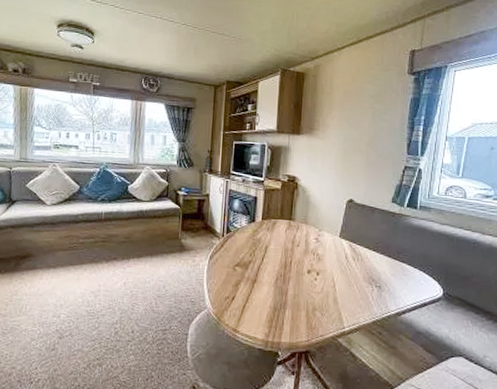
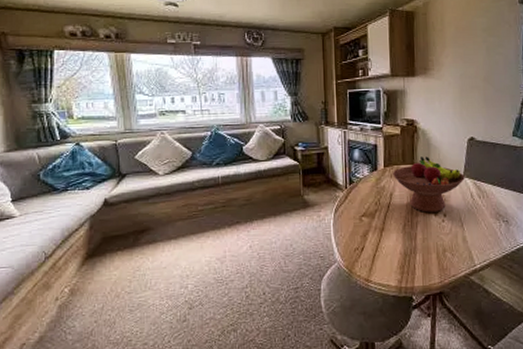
fruit bowl: none [270,213,341,270] -> present [393,156,465,213]

